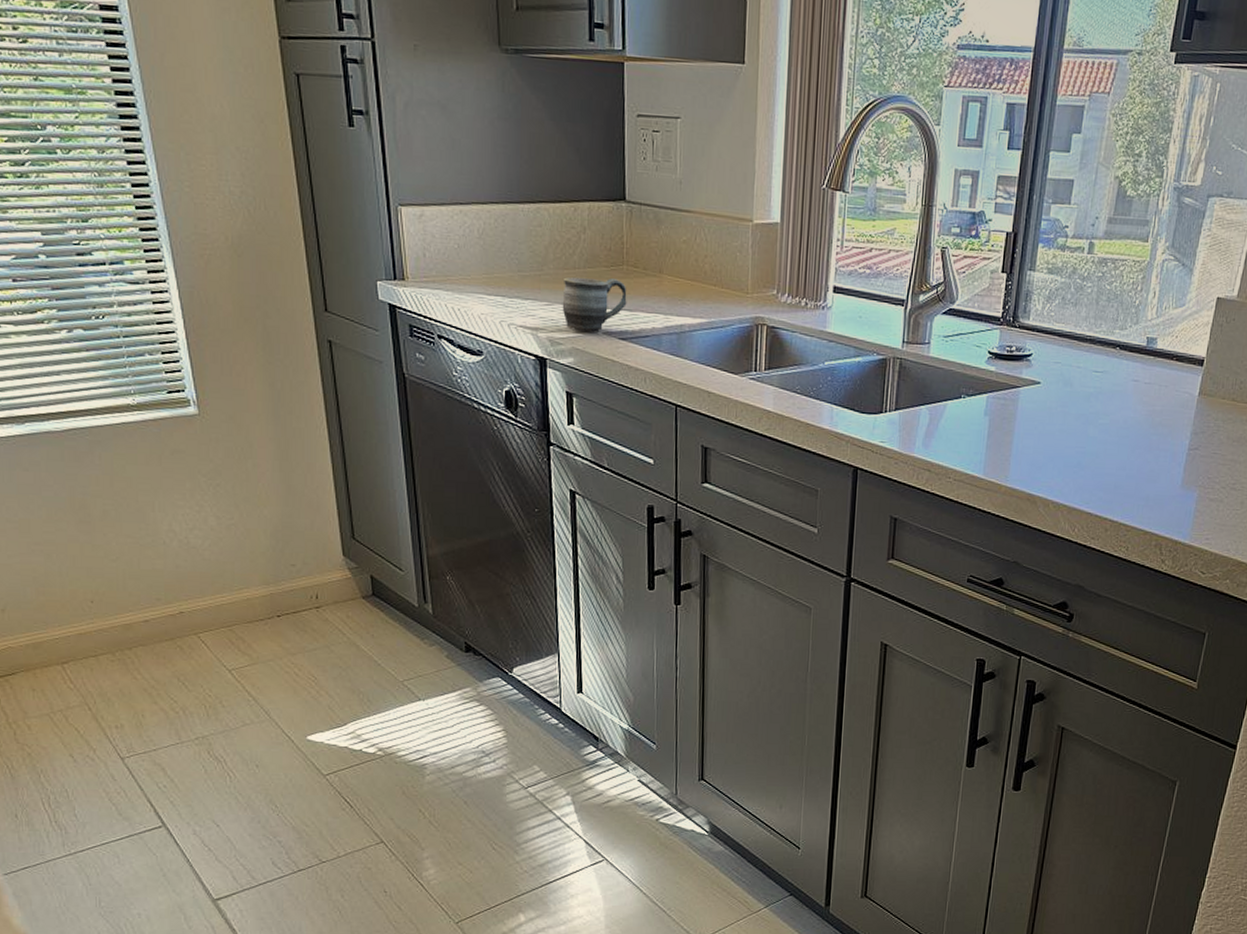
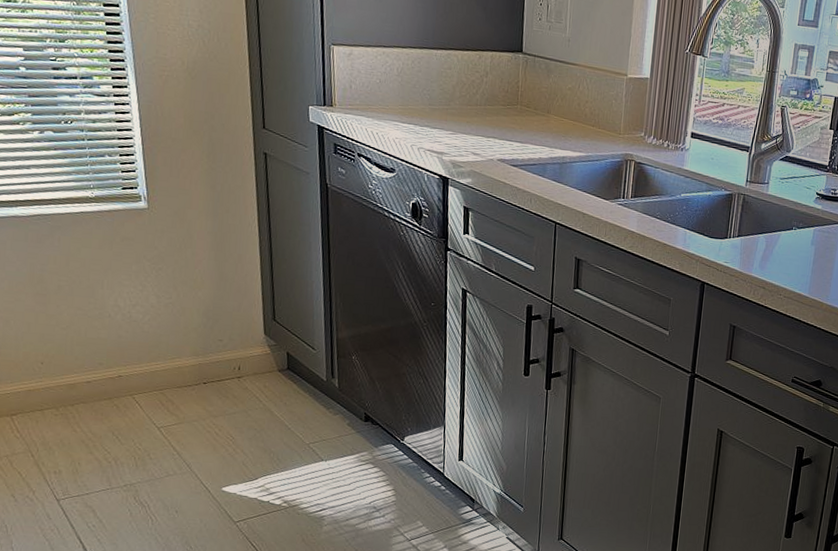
mug: present [562,276,627,332] -> none [464,112,520,159]

